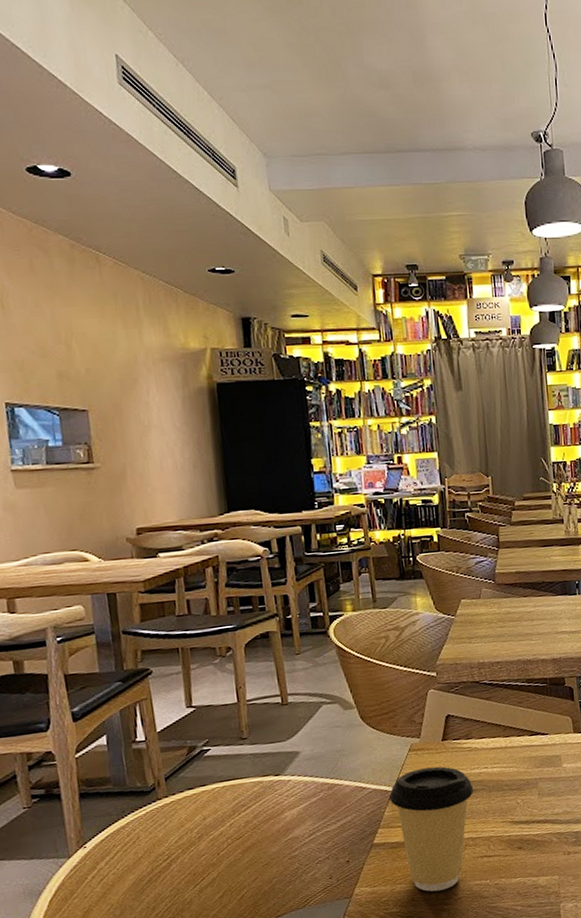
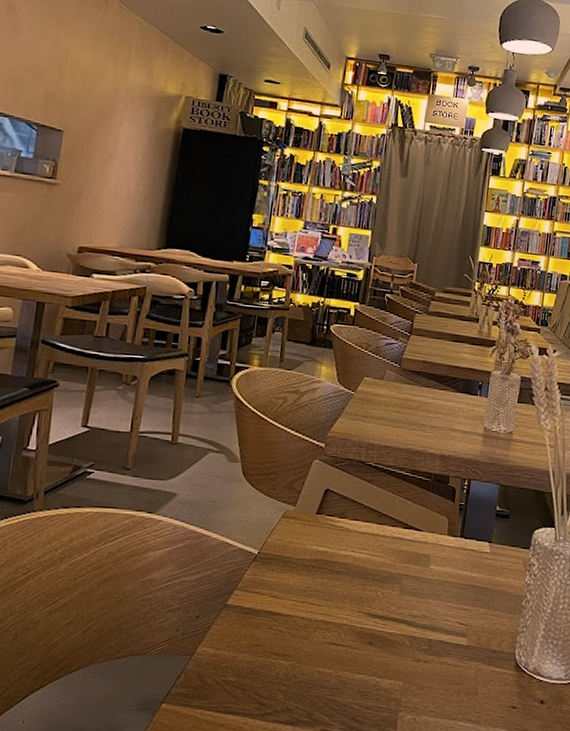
coffee cup: present [389,766,474,892] -> none [252,537,337,670]

